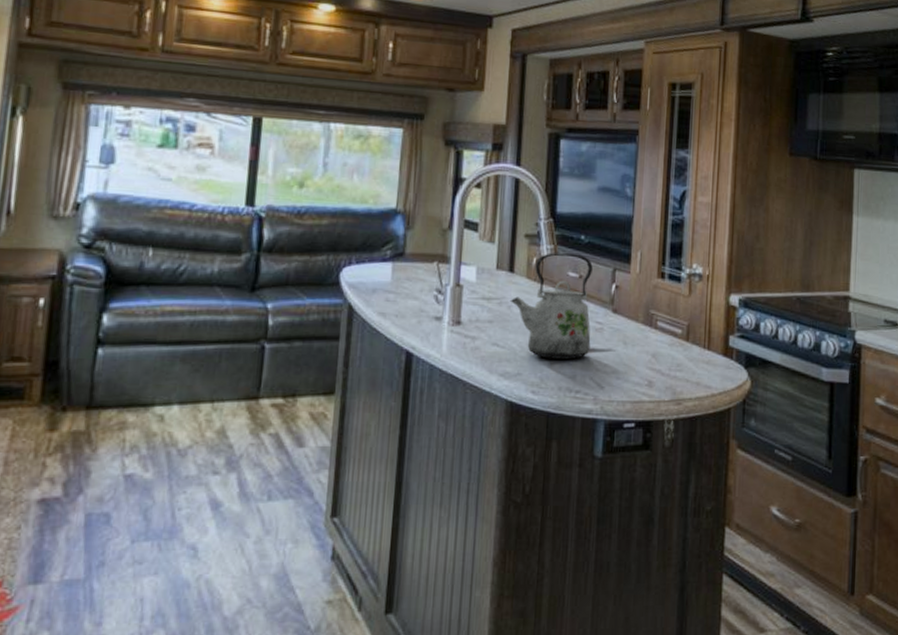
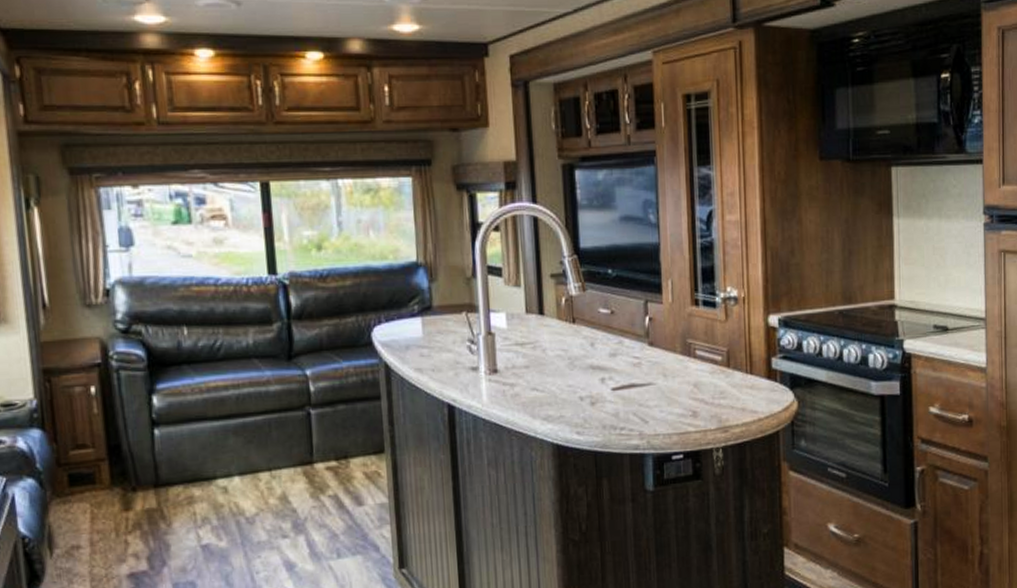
kettle: present [510,253,593,360] -> none [543,289,630,399]

